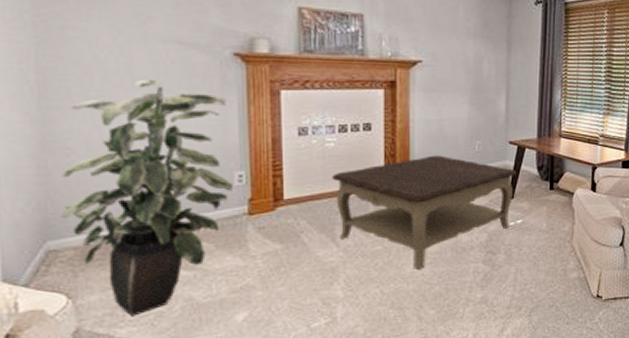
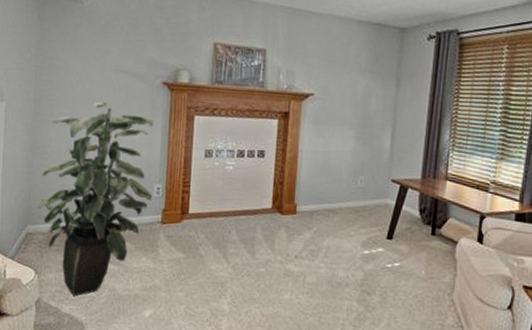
coffee table: present [331,155,517,269] -> none [227,186,398,297]

